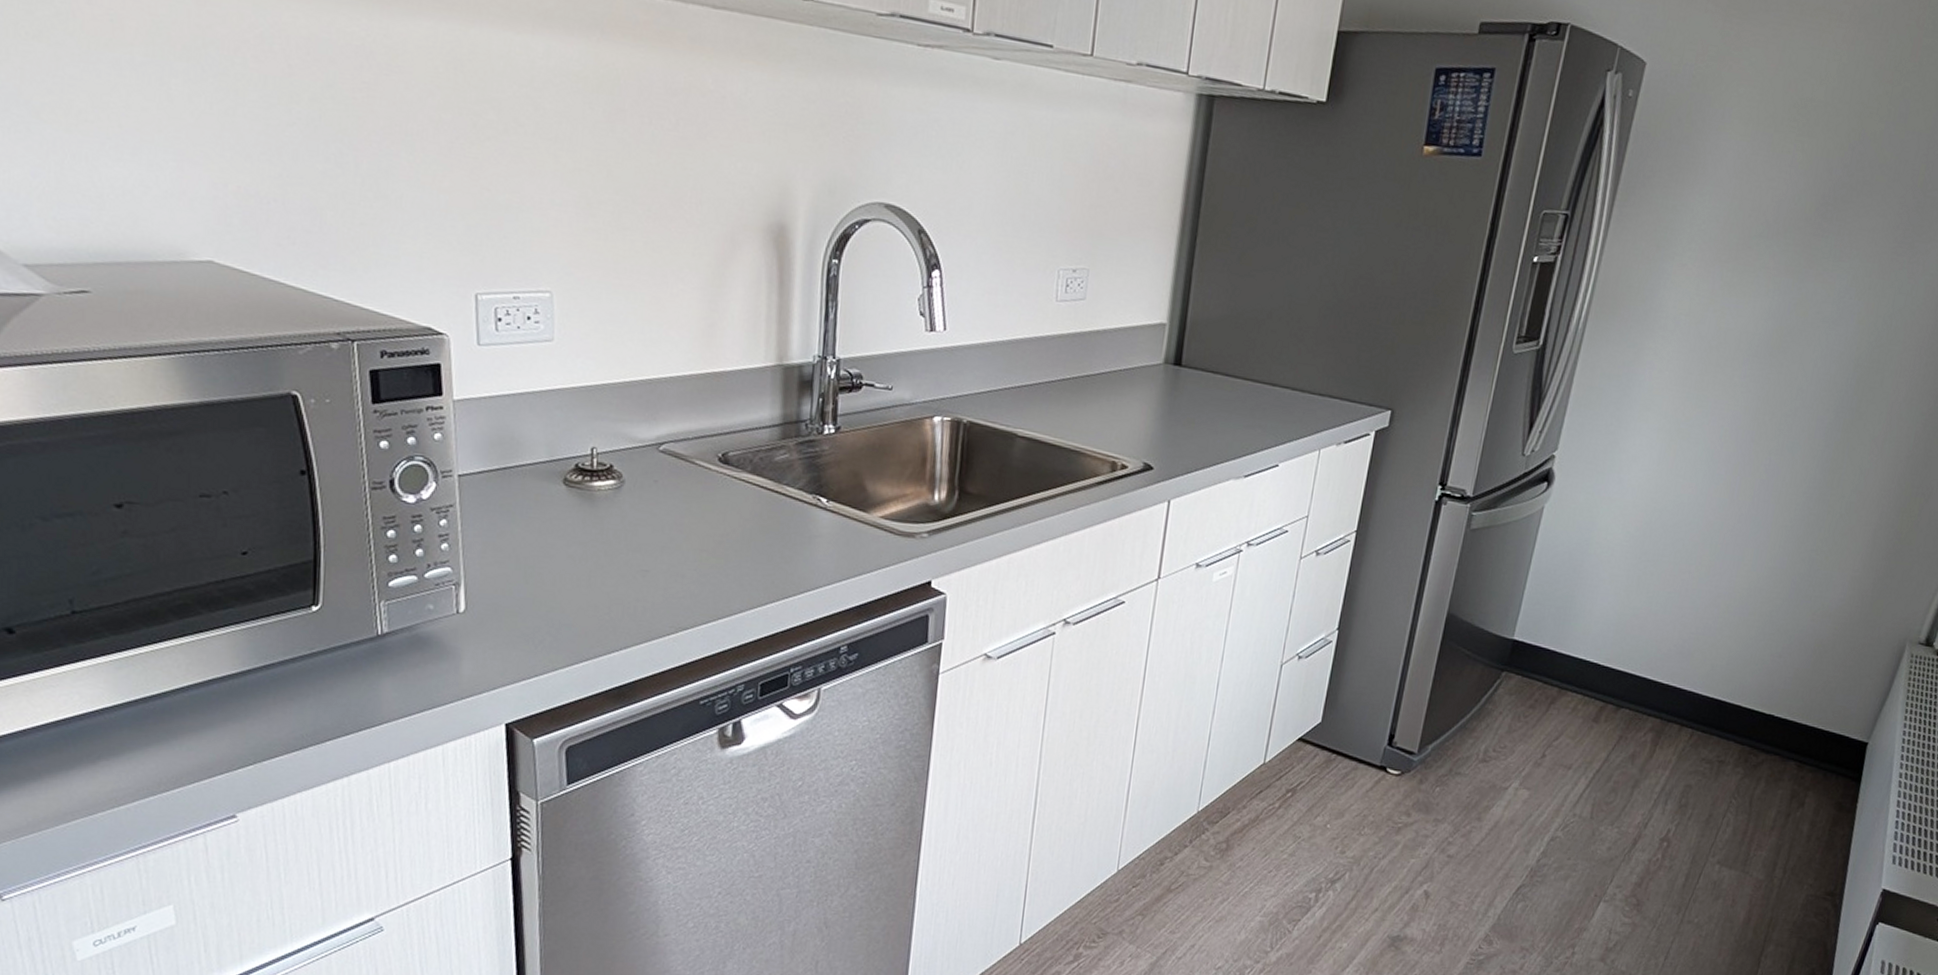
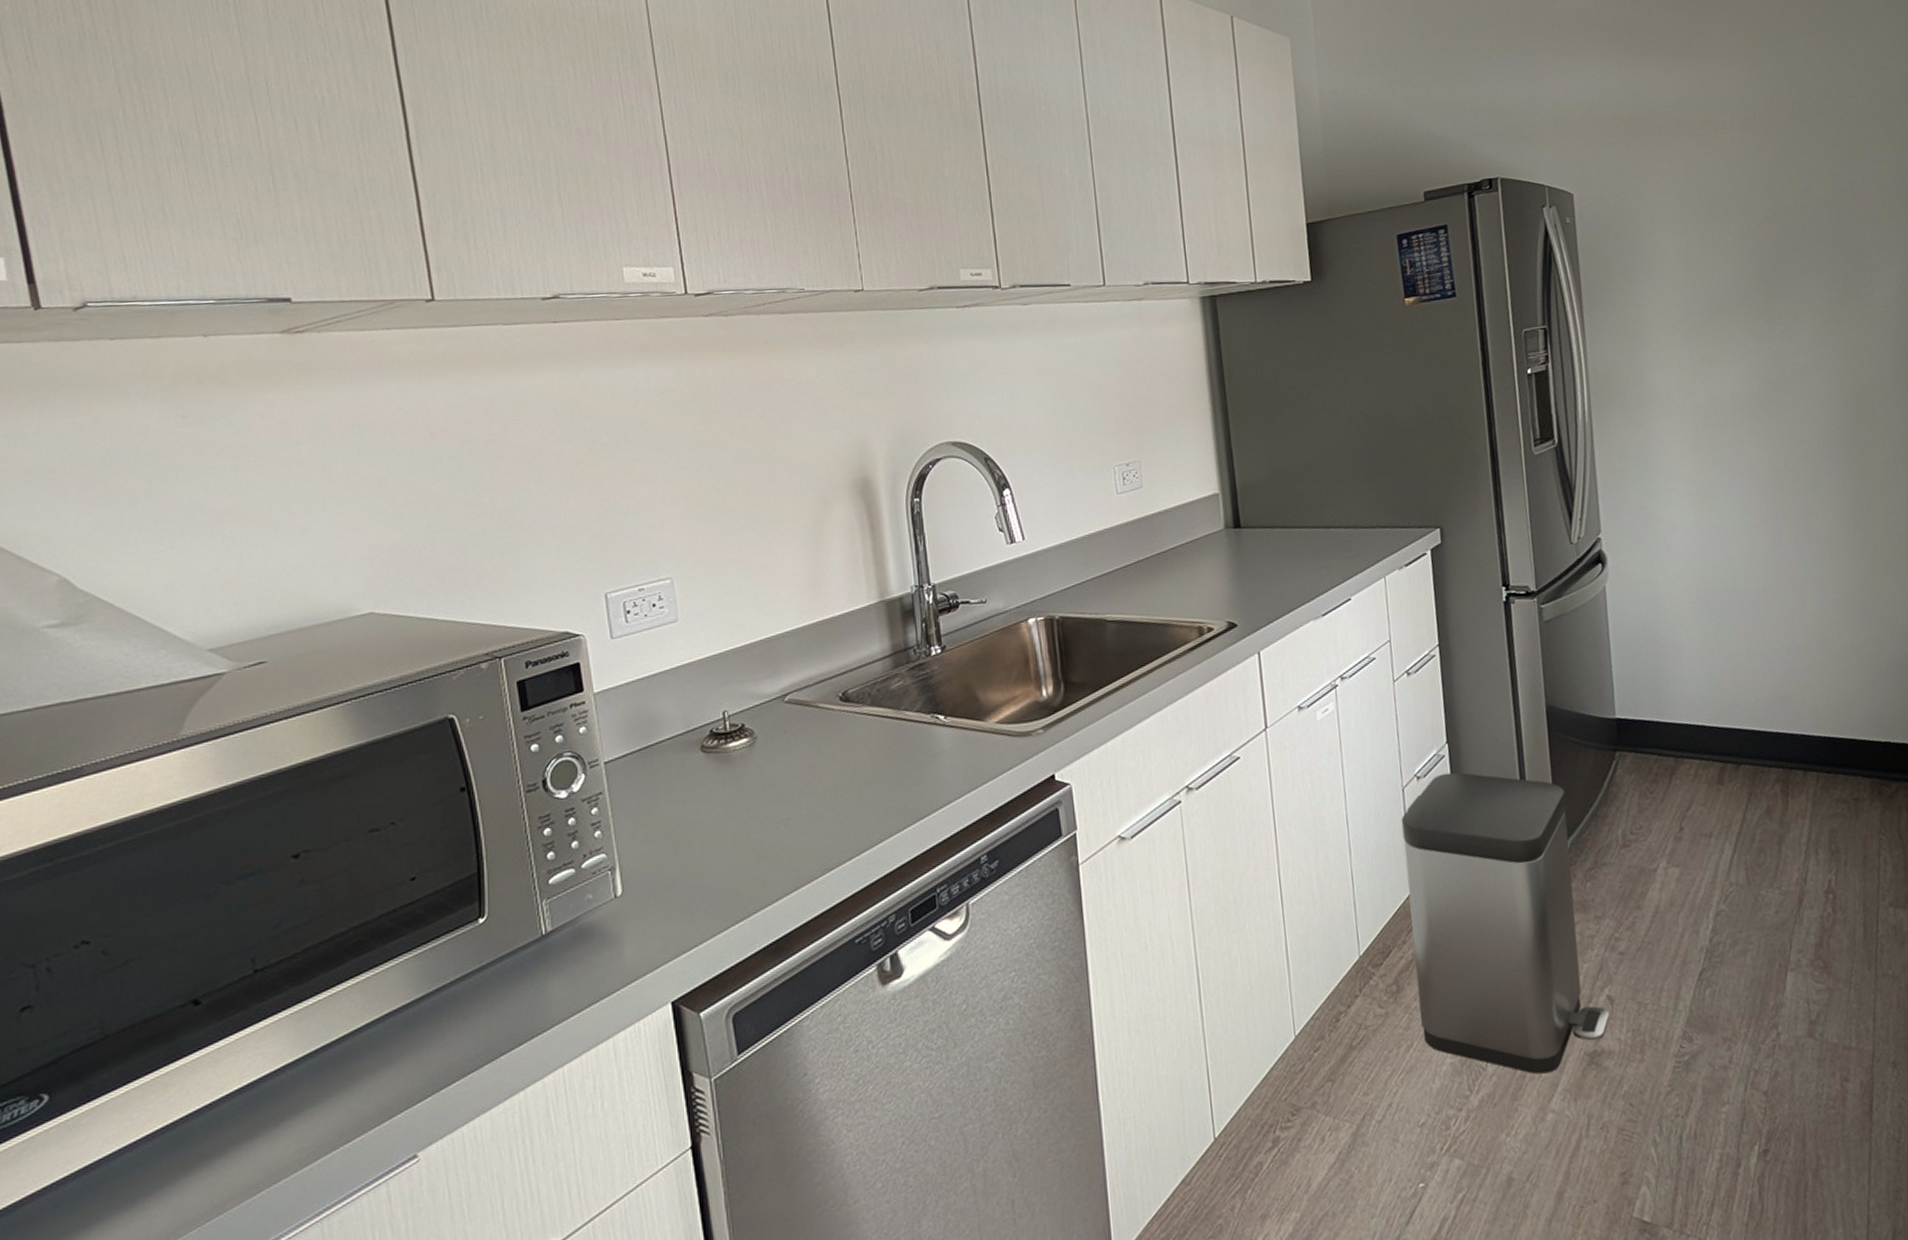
pedal bin: none [1240,658,1441,947] -> present [1401,772,1610,1075]

